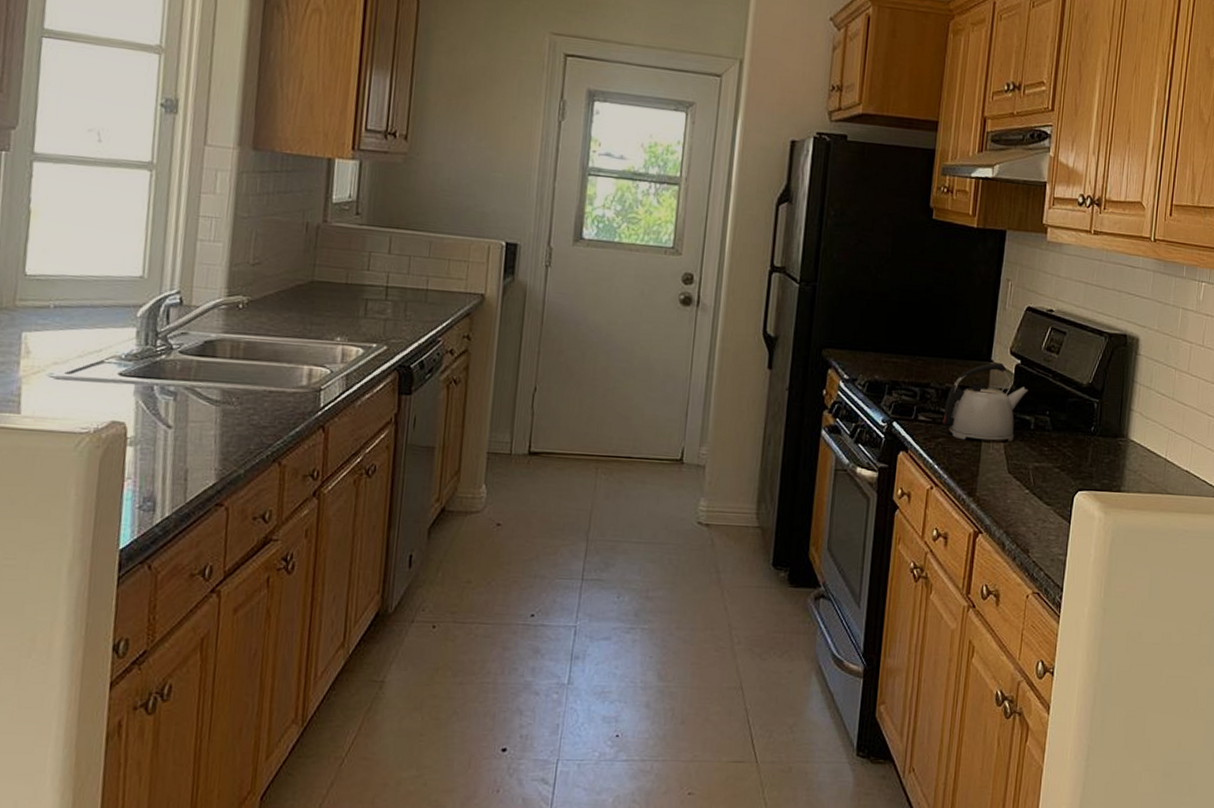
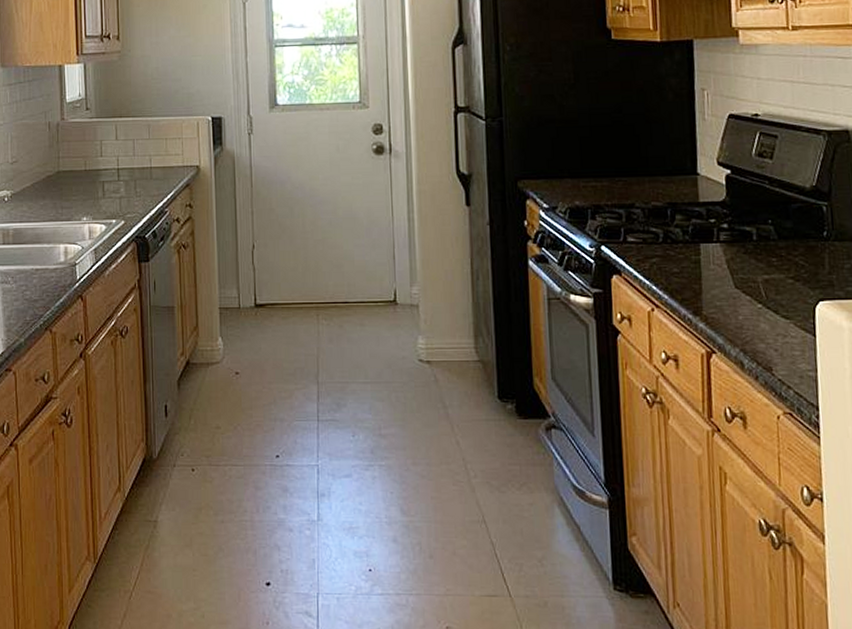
kettle: present [942,362,1028,442] -> none [653,175,744,258]

